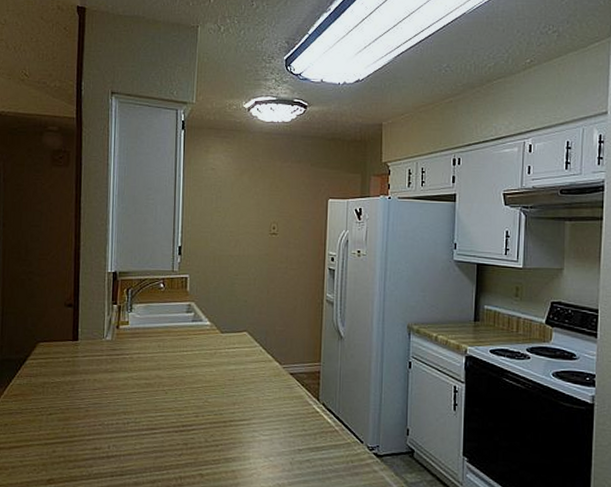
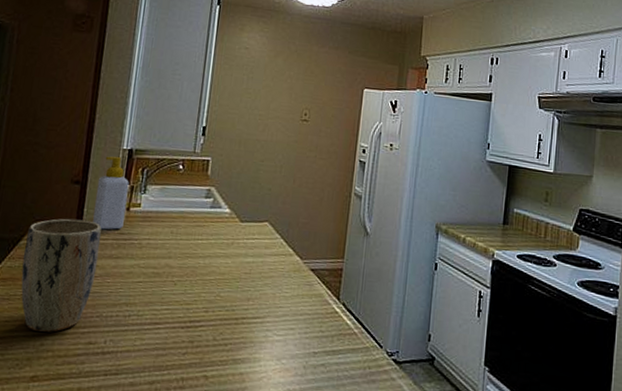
plant pot: none [29,338,96,440] -> present [21,218,102,332]
soap bottle: none [87,280,116,347] -> present [93,156,129,230]

